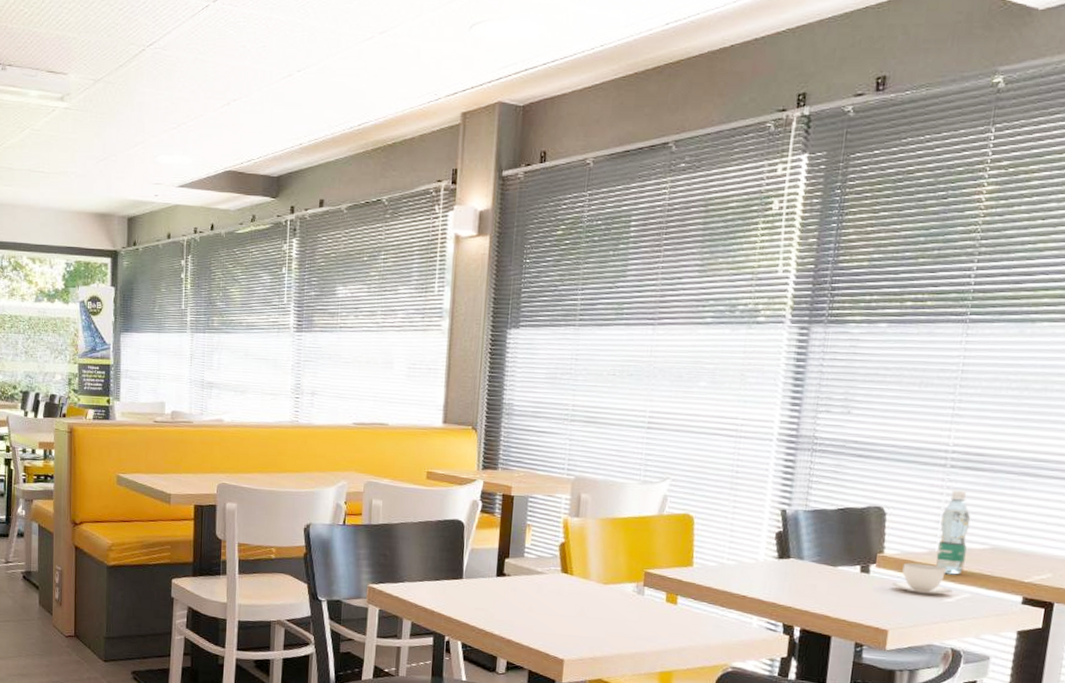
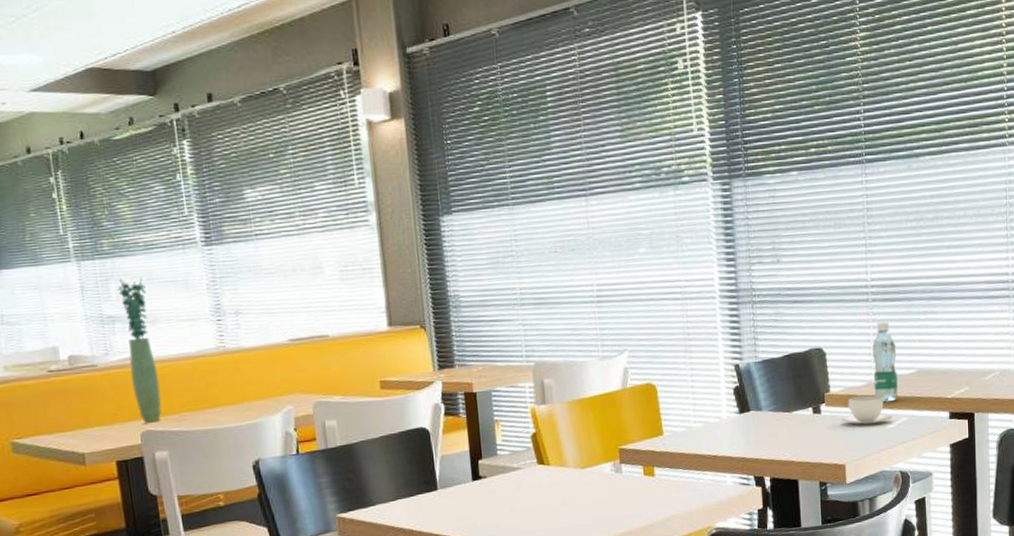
vase: none [217,352,242,479] -> present [117,277,162,425]

